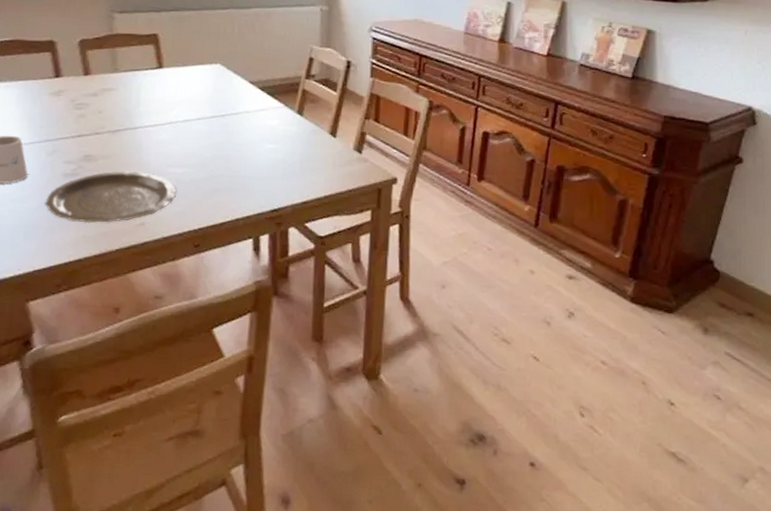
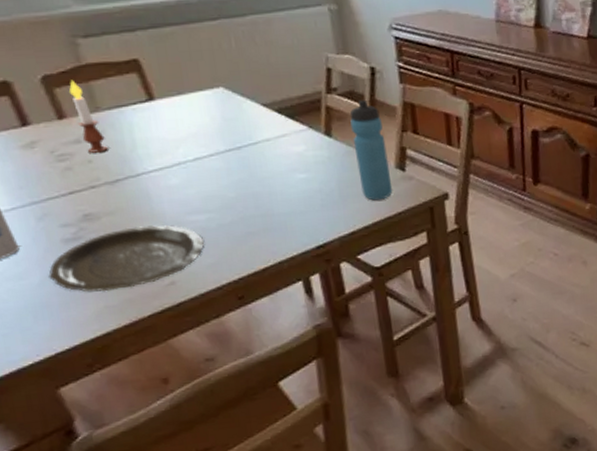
candle: none [97,45,118,106] -> present [69,80,110,153]
water bottle: none [320,87,349,176] -> present [349,99,393,201]

